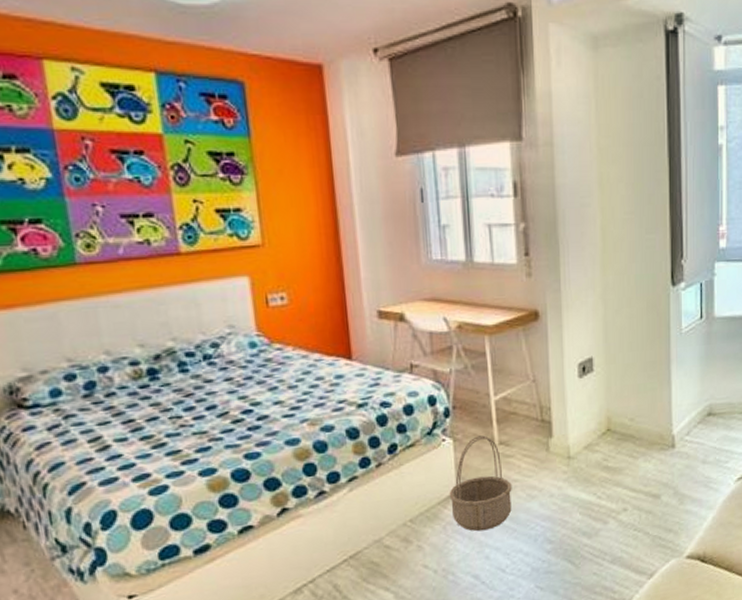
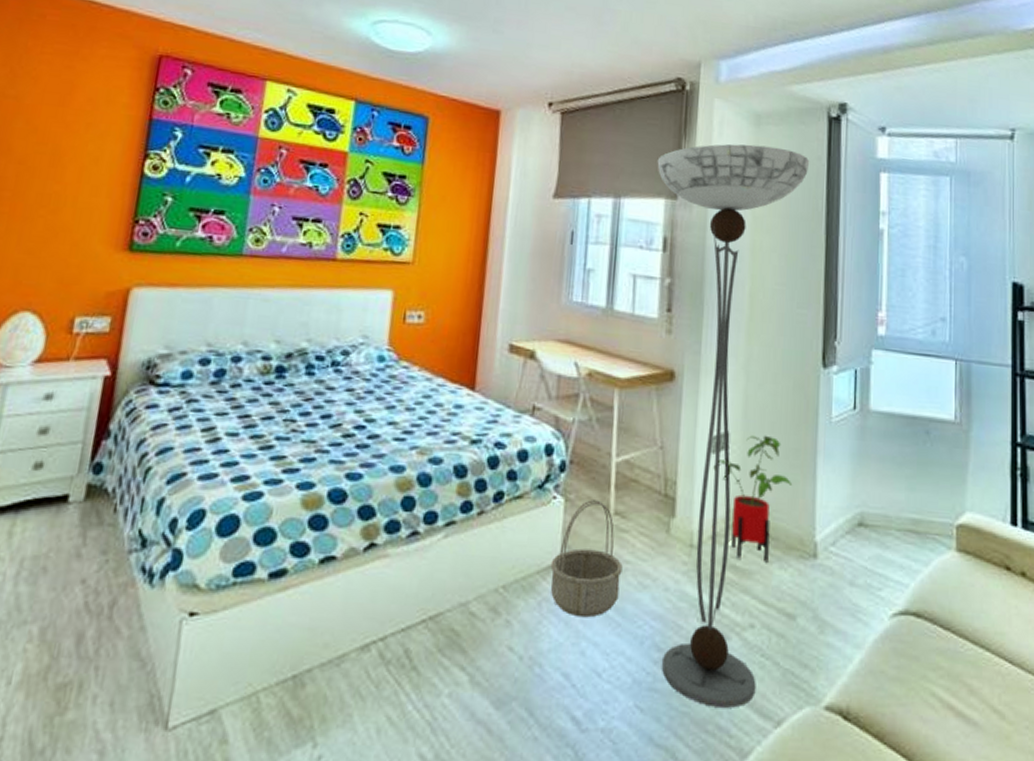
floor lamp: none [497,71,650,575] -> present [657,144,810,708]
house plant: none [582,354,651,461] -> present [713,435,793,563]

